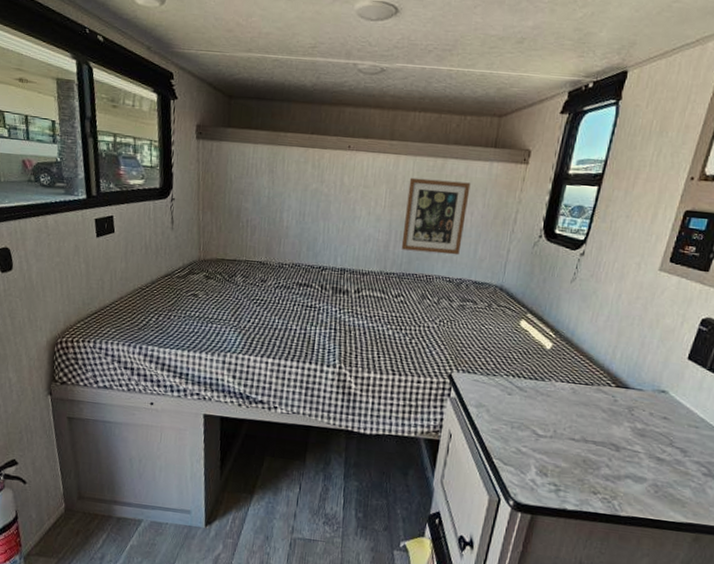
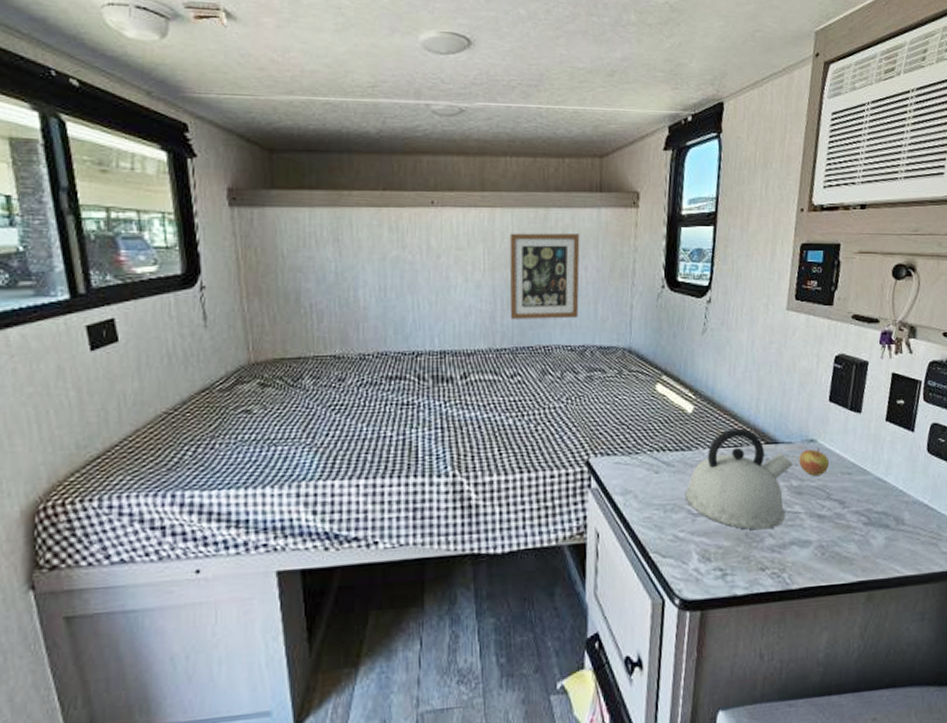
kettle: none [532,368,640,460] -> present [685,428,793,530]
apple: none [647,398,678,424] -> present [799,448,830,476]

